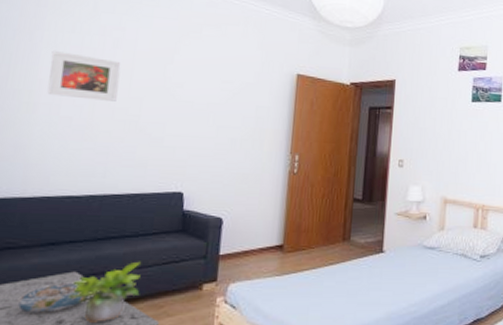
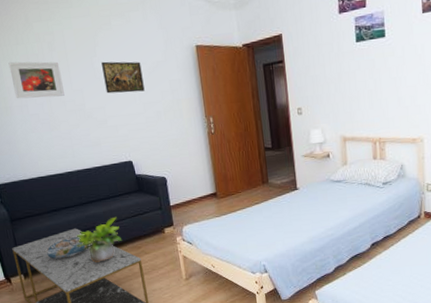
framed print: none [173,71,226,113] -> present [101,61,145,94]

